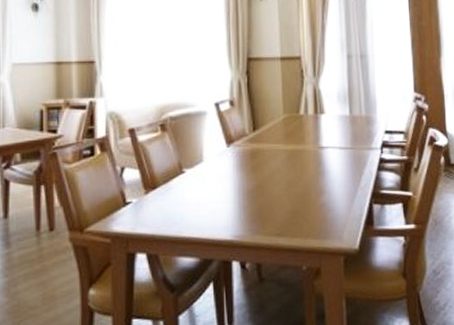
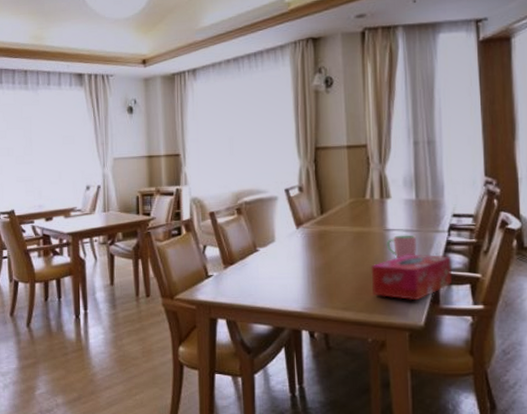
tissue box: none [305,172,386,223] -> present [371,254,453,301]
cup: none [320,152,351,177] -> present [386,235,416,258]

